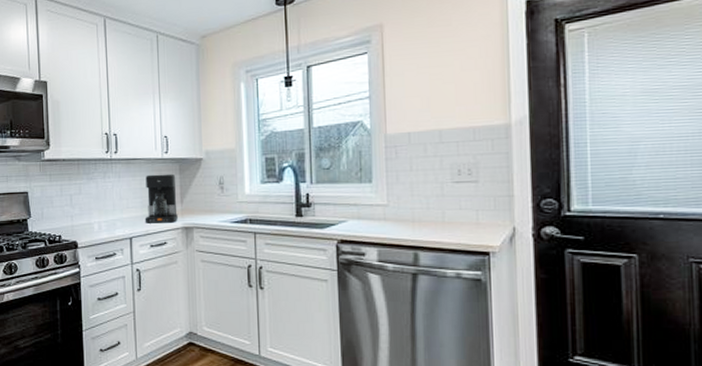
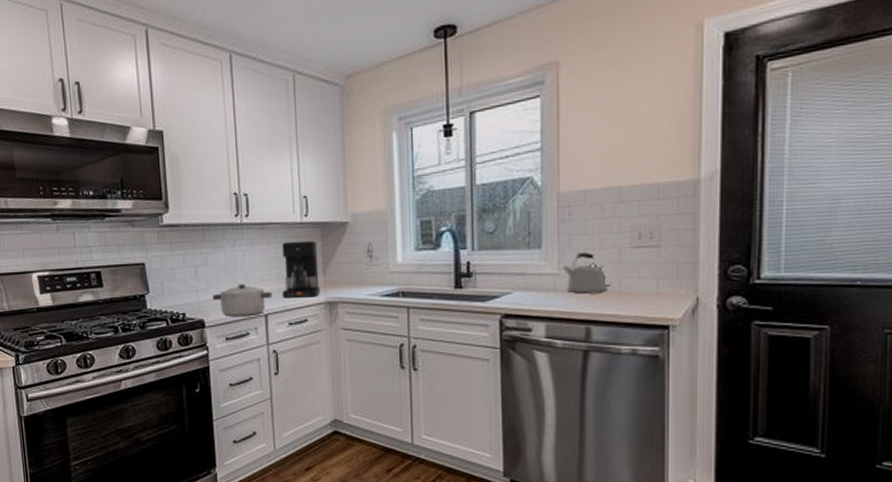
cooking pot: none [84,210,137,239] -> present [212,284,273,316]
kettle: none [391,186,435,224] -> present [562,252,610,295]

